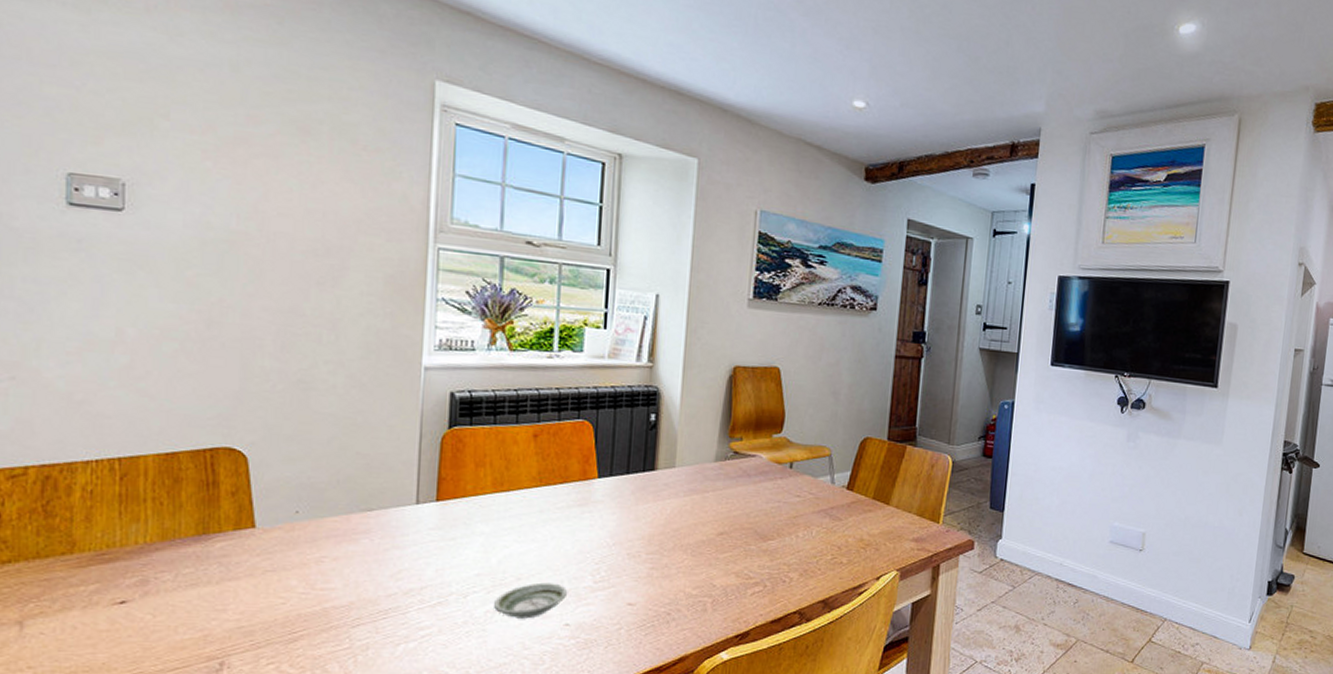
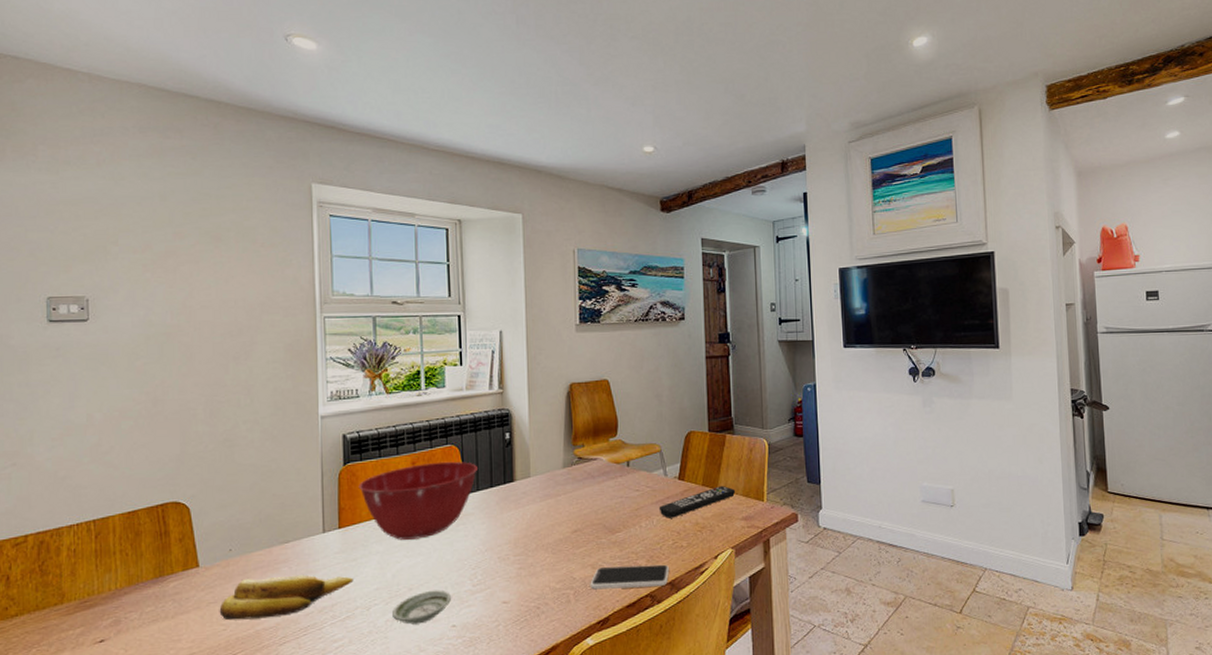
banana: none [278,548,450,595] -> present [219,574,354,621]
mixing bowl: none [465,438,613,523] -> present [358,461,477,540]
smartphone: none [731,577,825,605] -> present [590,564,670,590]
remote control: none [820,502,910,531] -> present [658,486,736,518]

